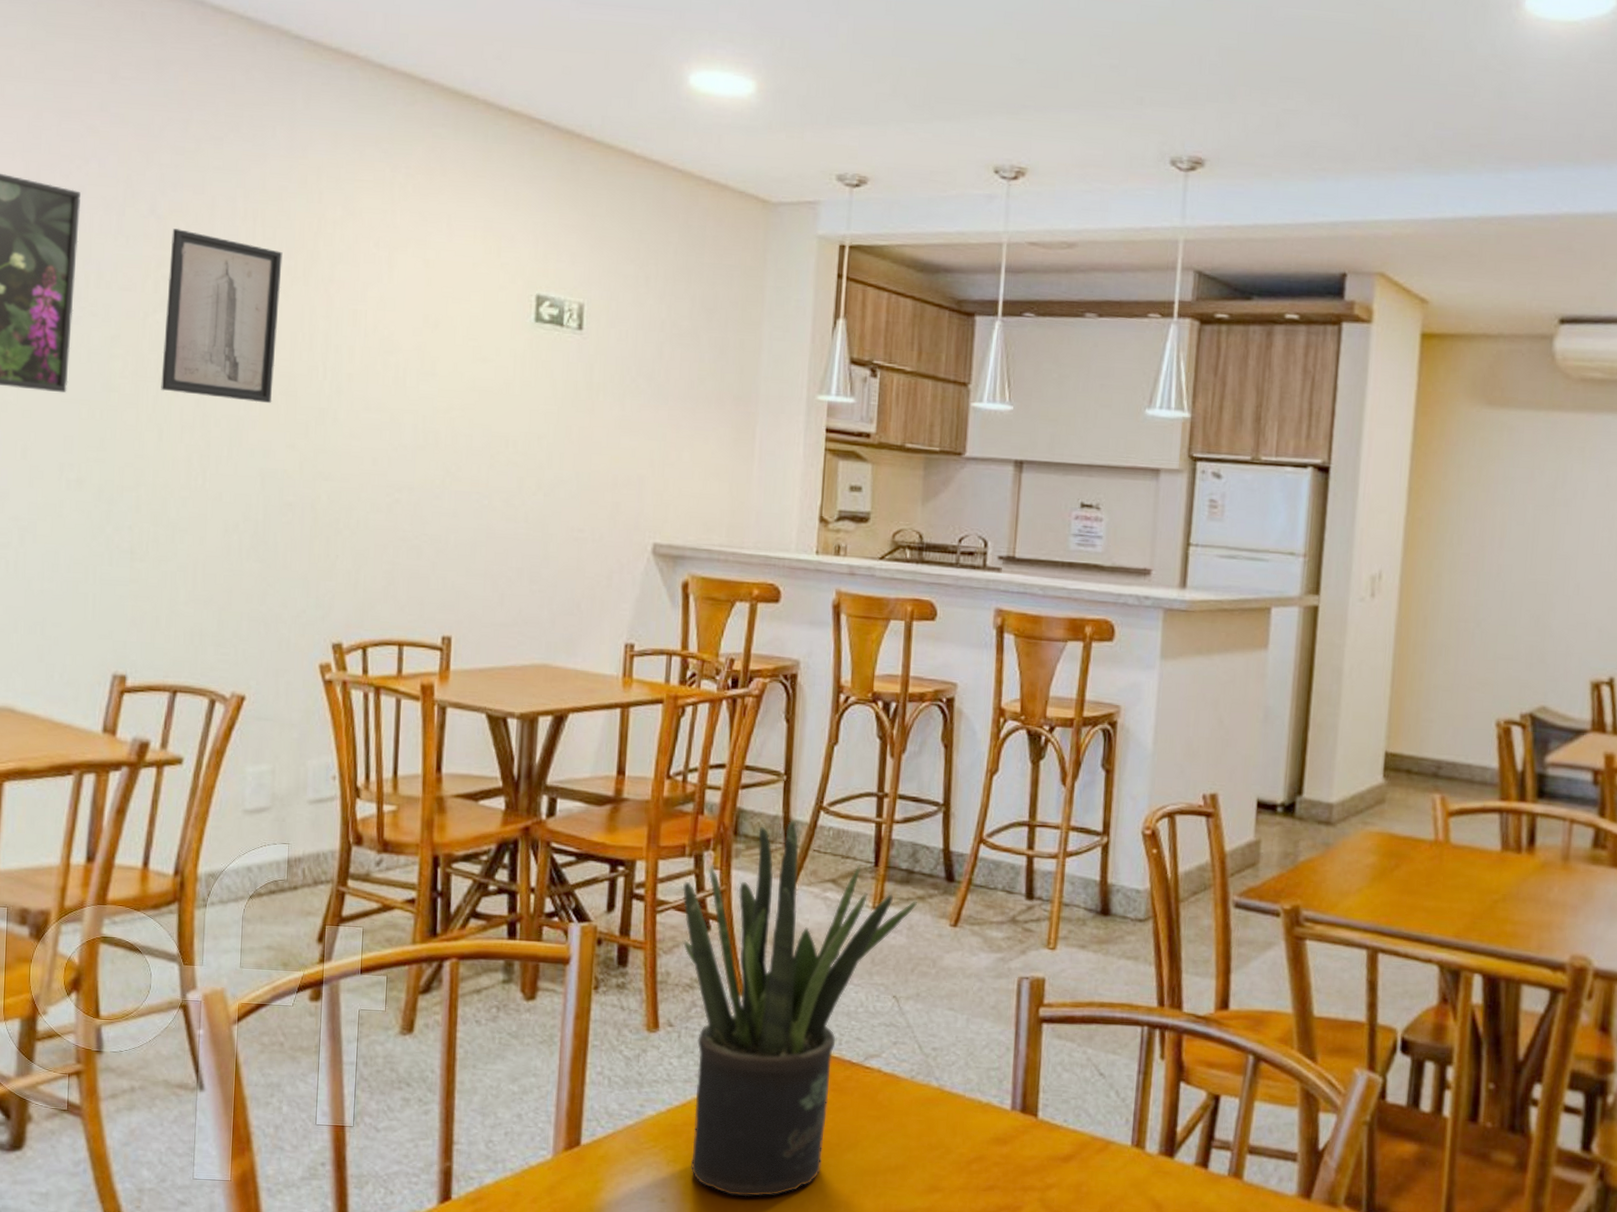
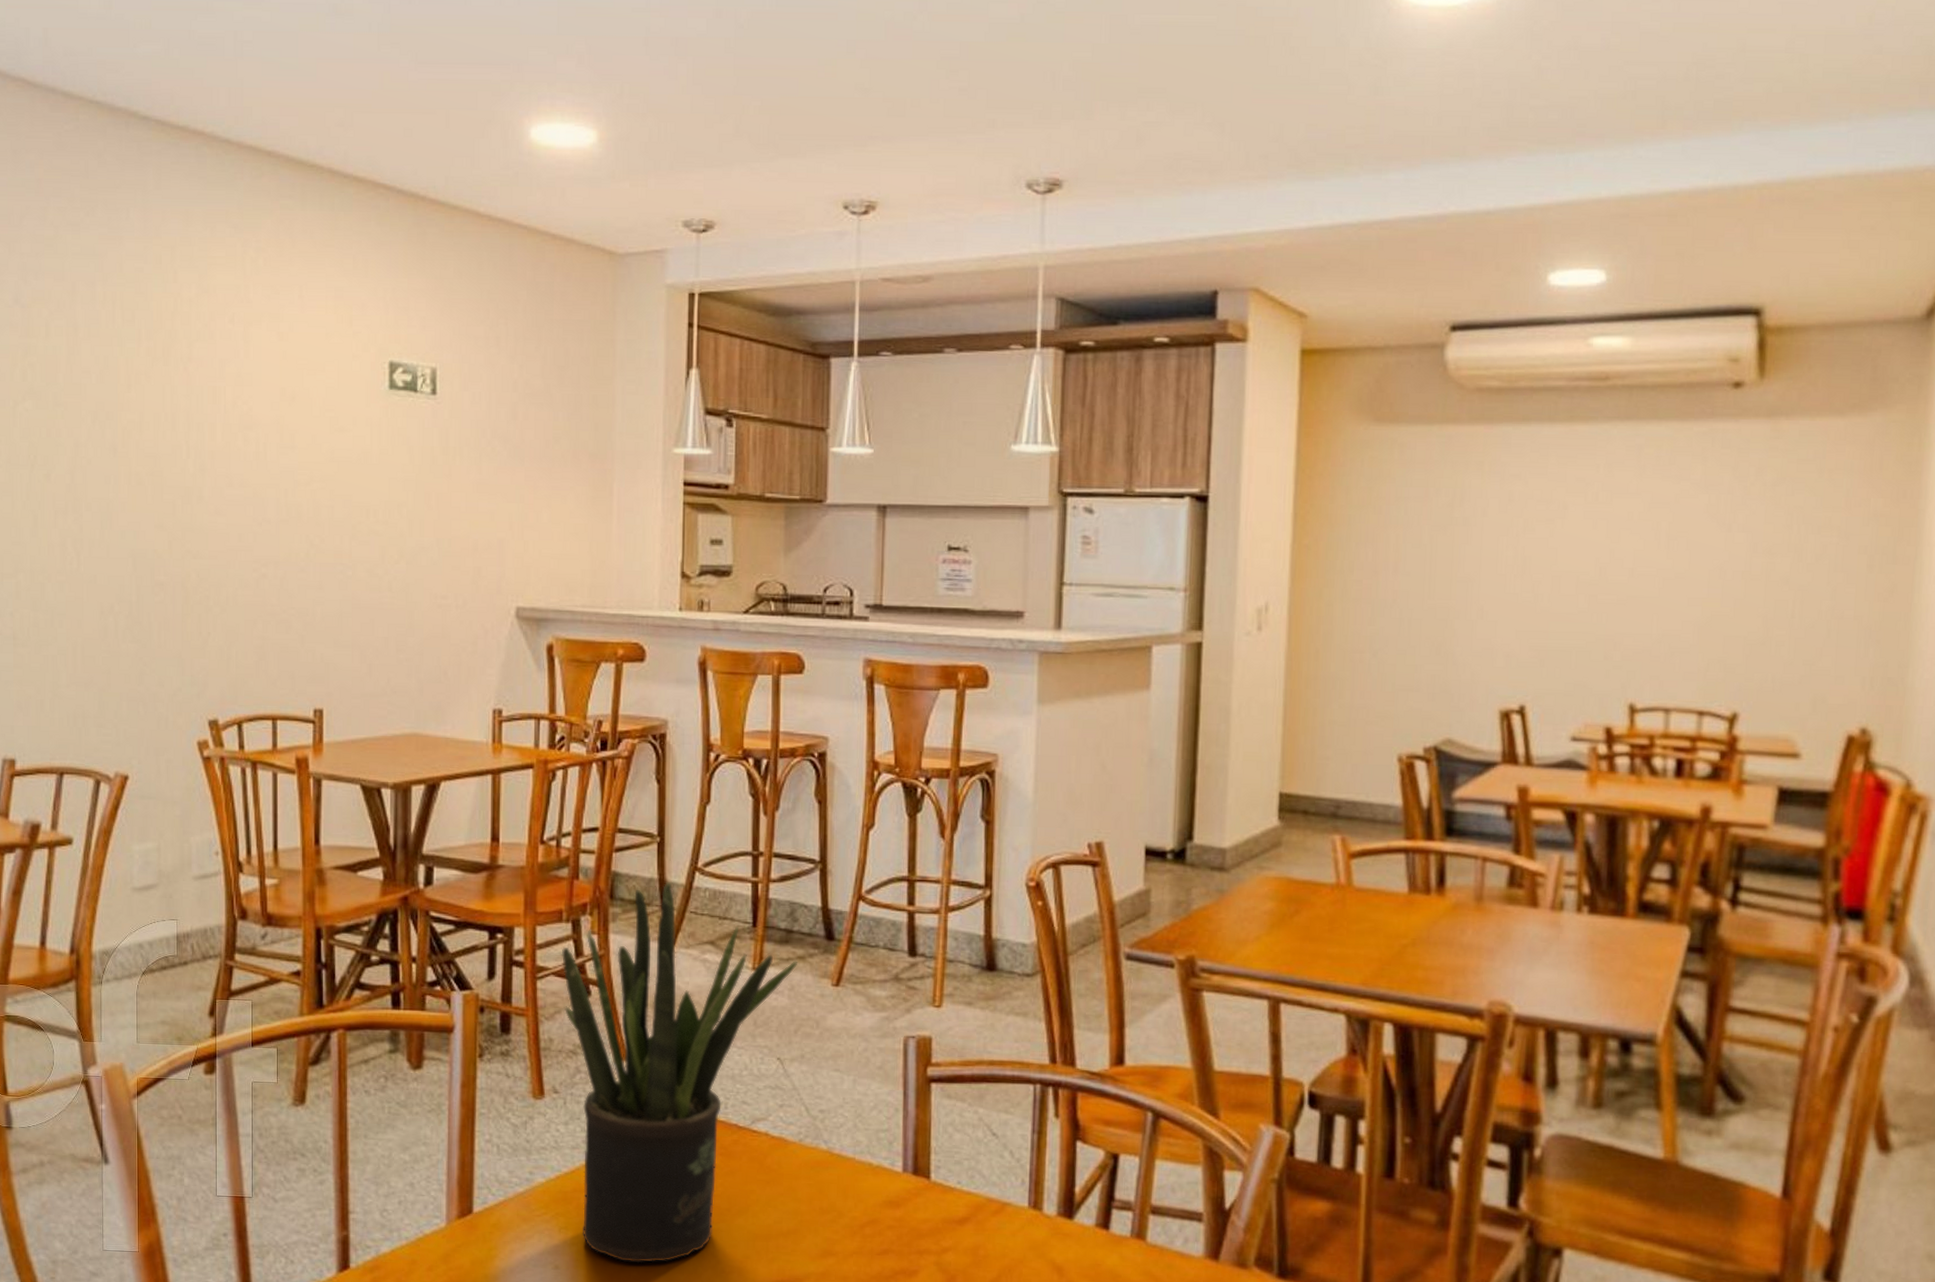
wall art: present [161,228,283,404] -> none [33,316,142,485]

